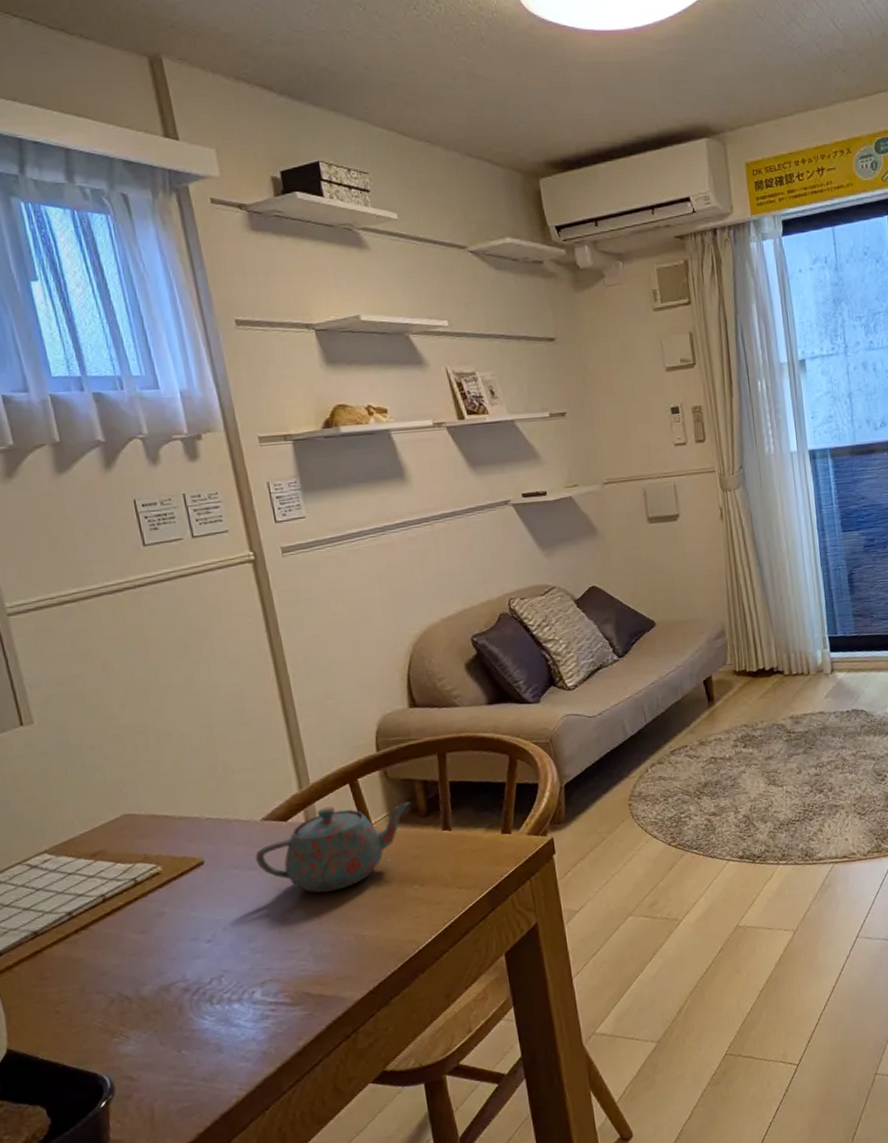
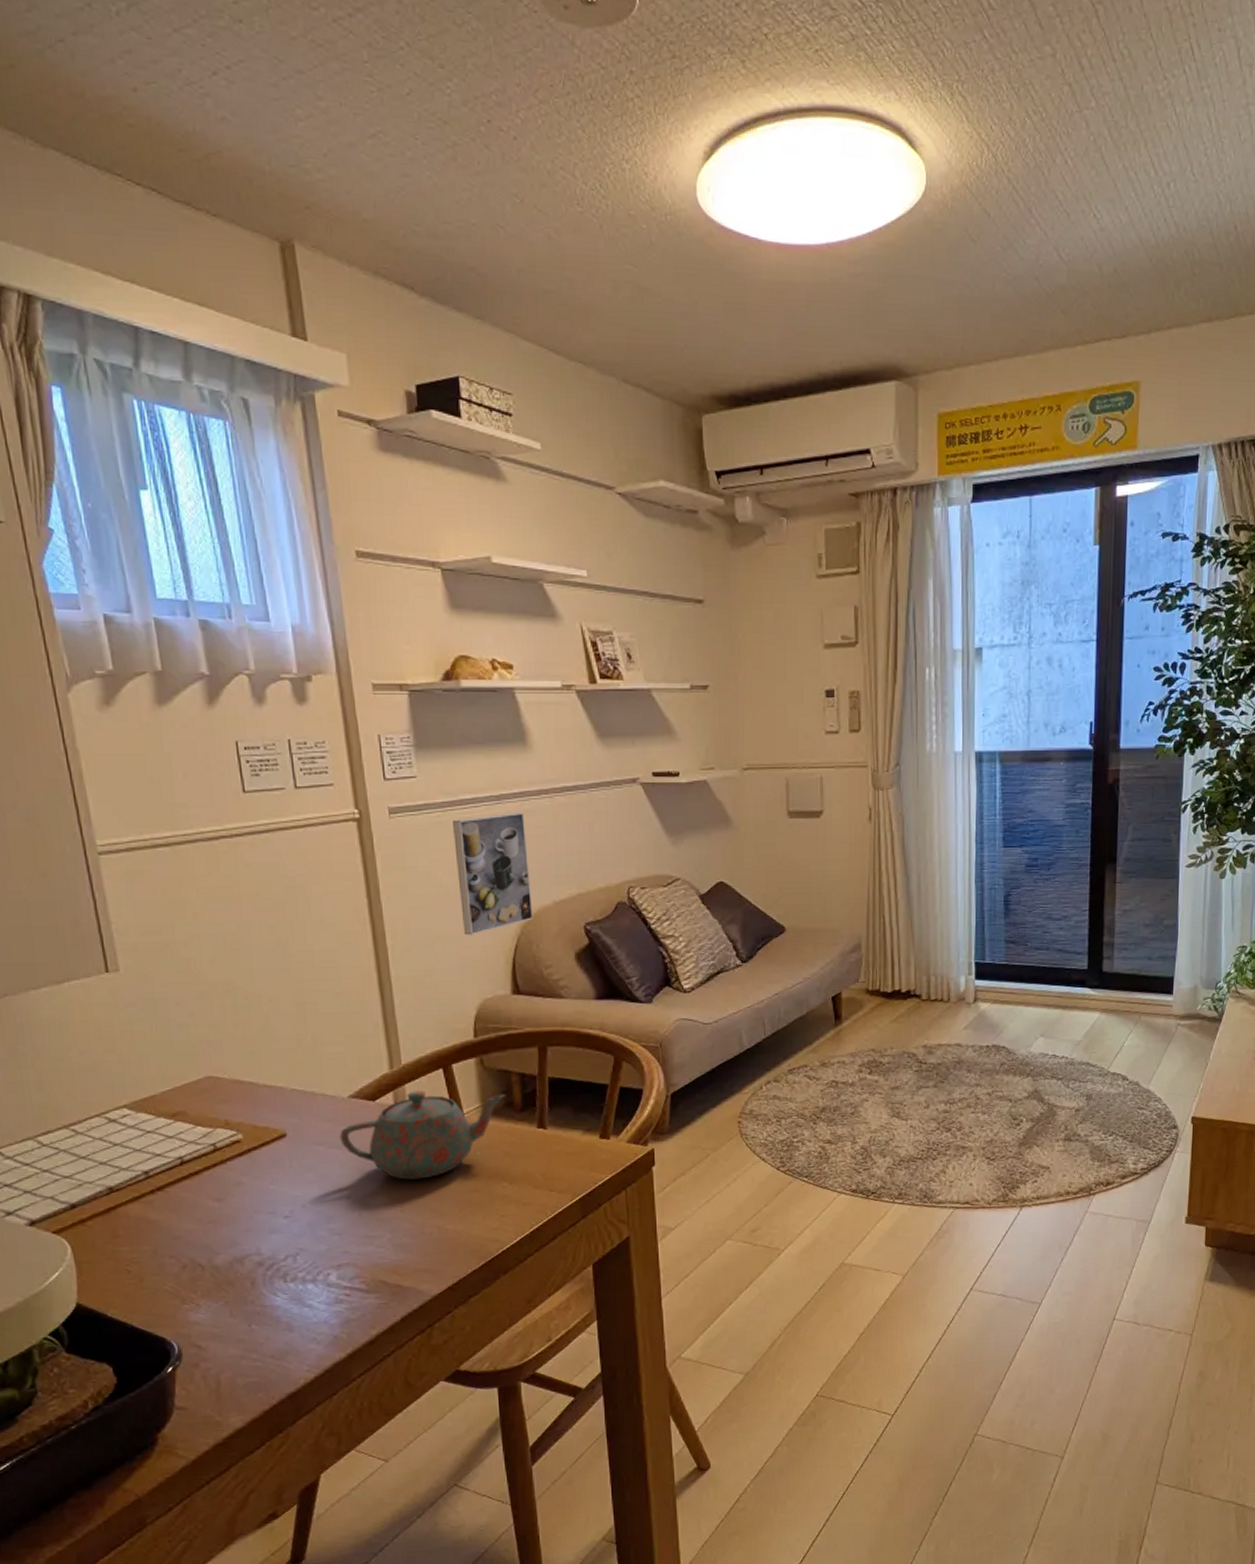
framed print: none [342,541,424,658] -> present [453,813,534,935]

